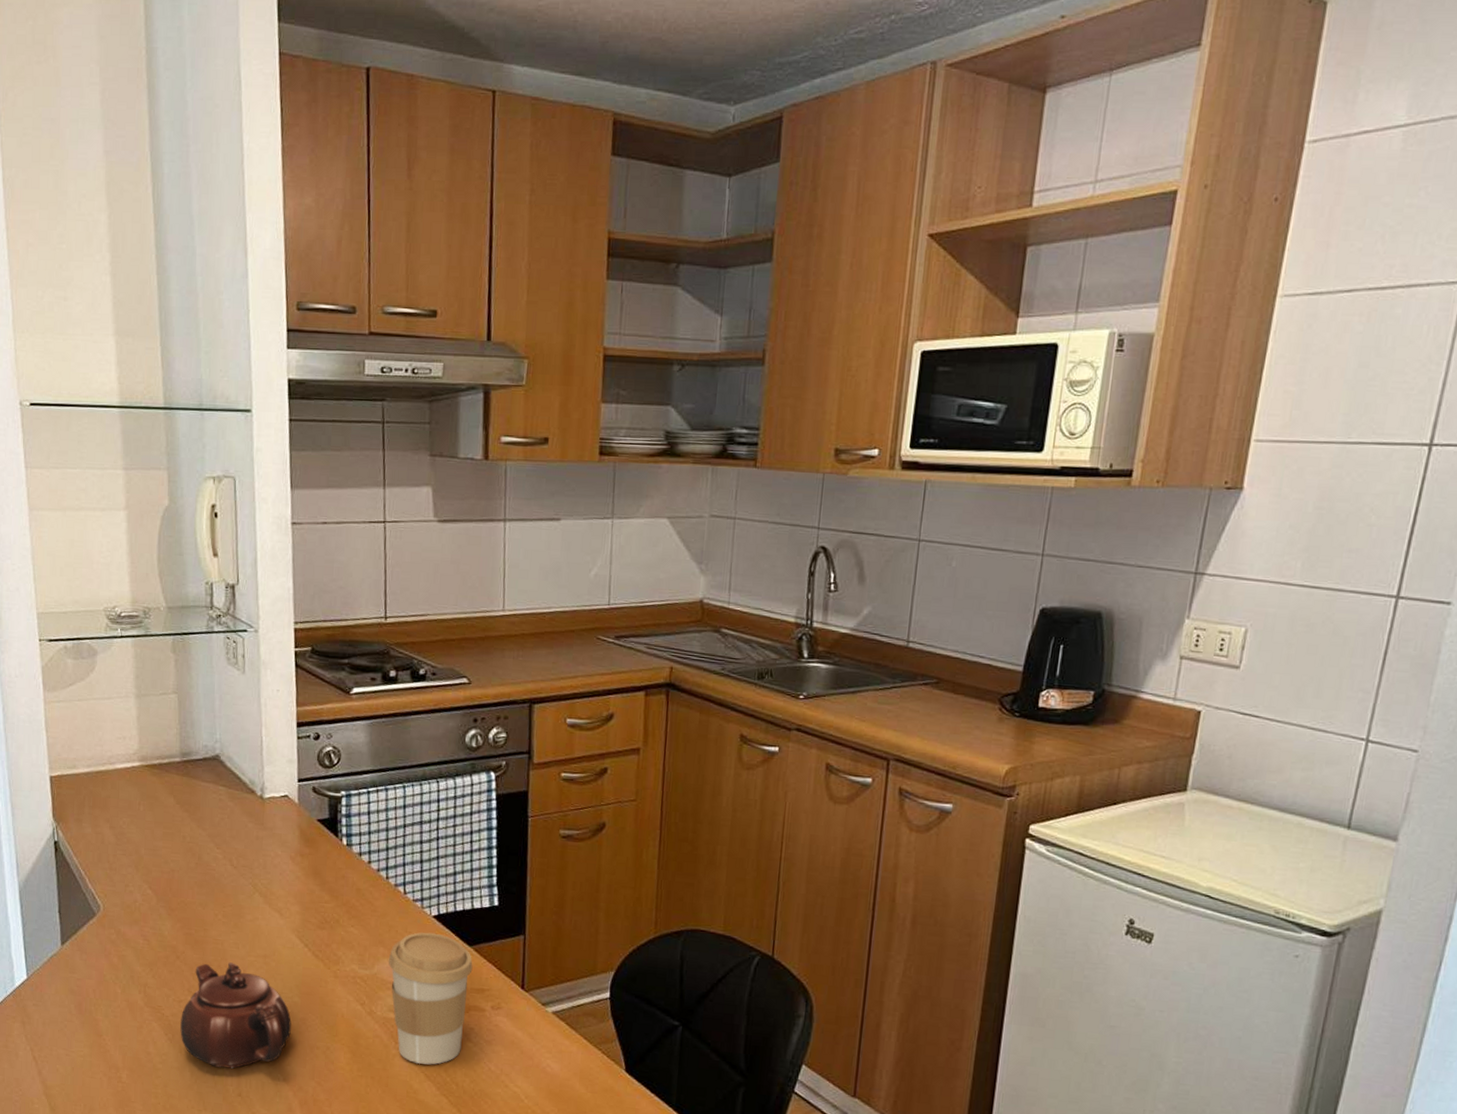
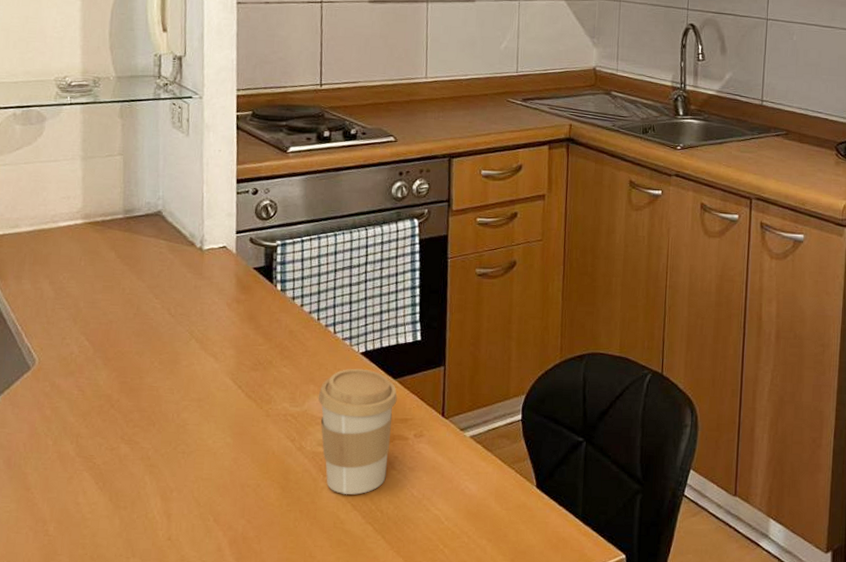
teapot: present [180,962,291,1069] -> none [111,408,223,513]

